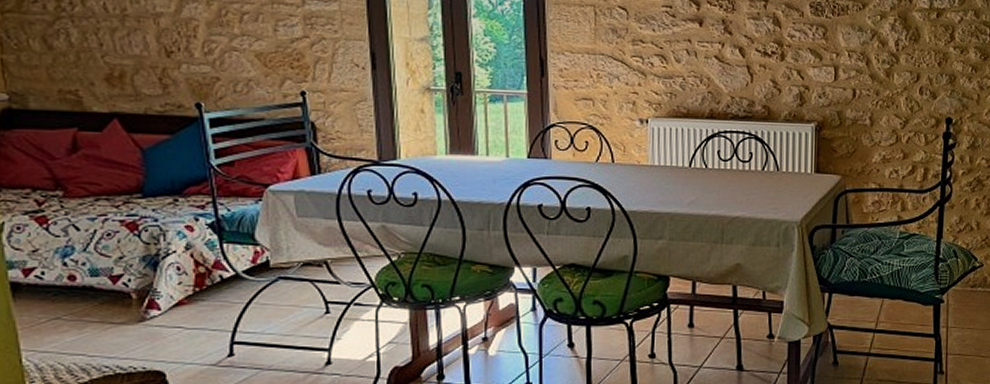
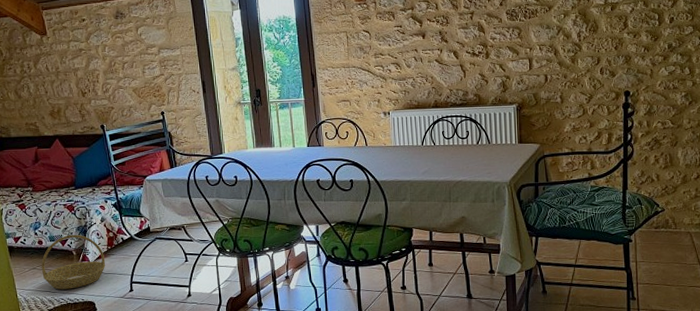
basket: none [72,267,189,352] -> present [41,234,106,290]

